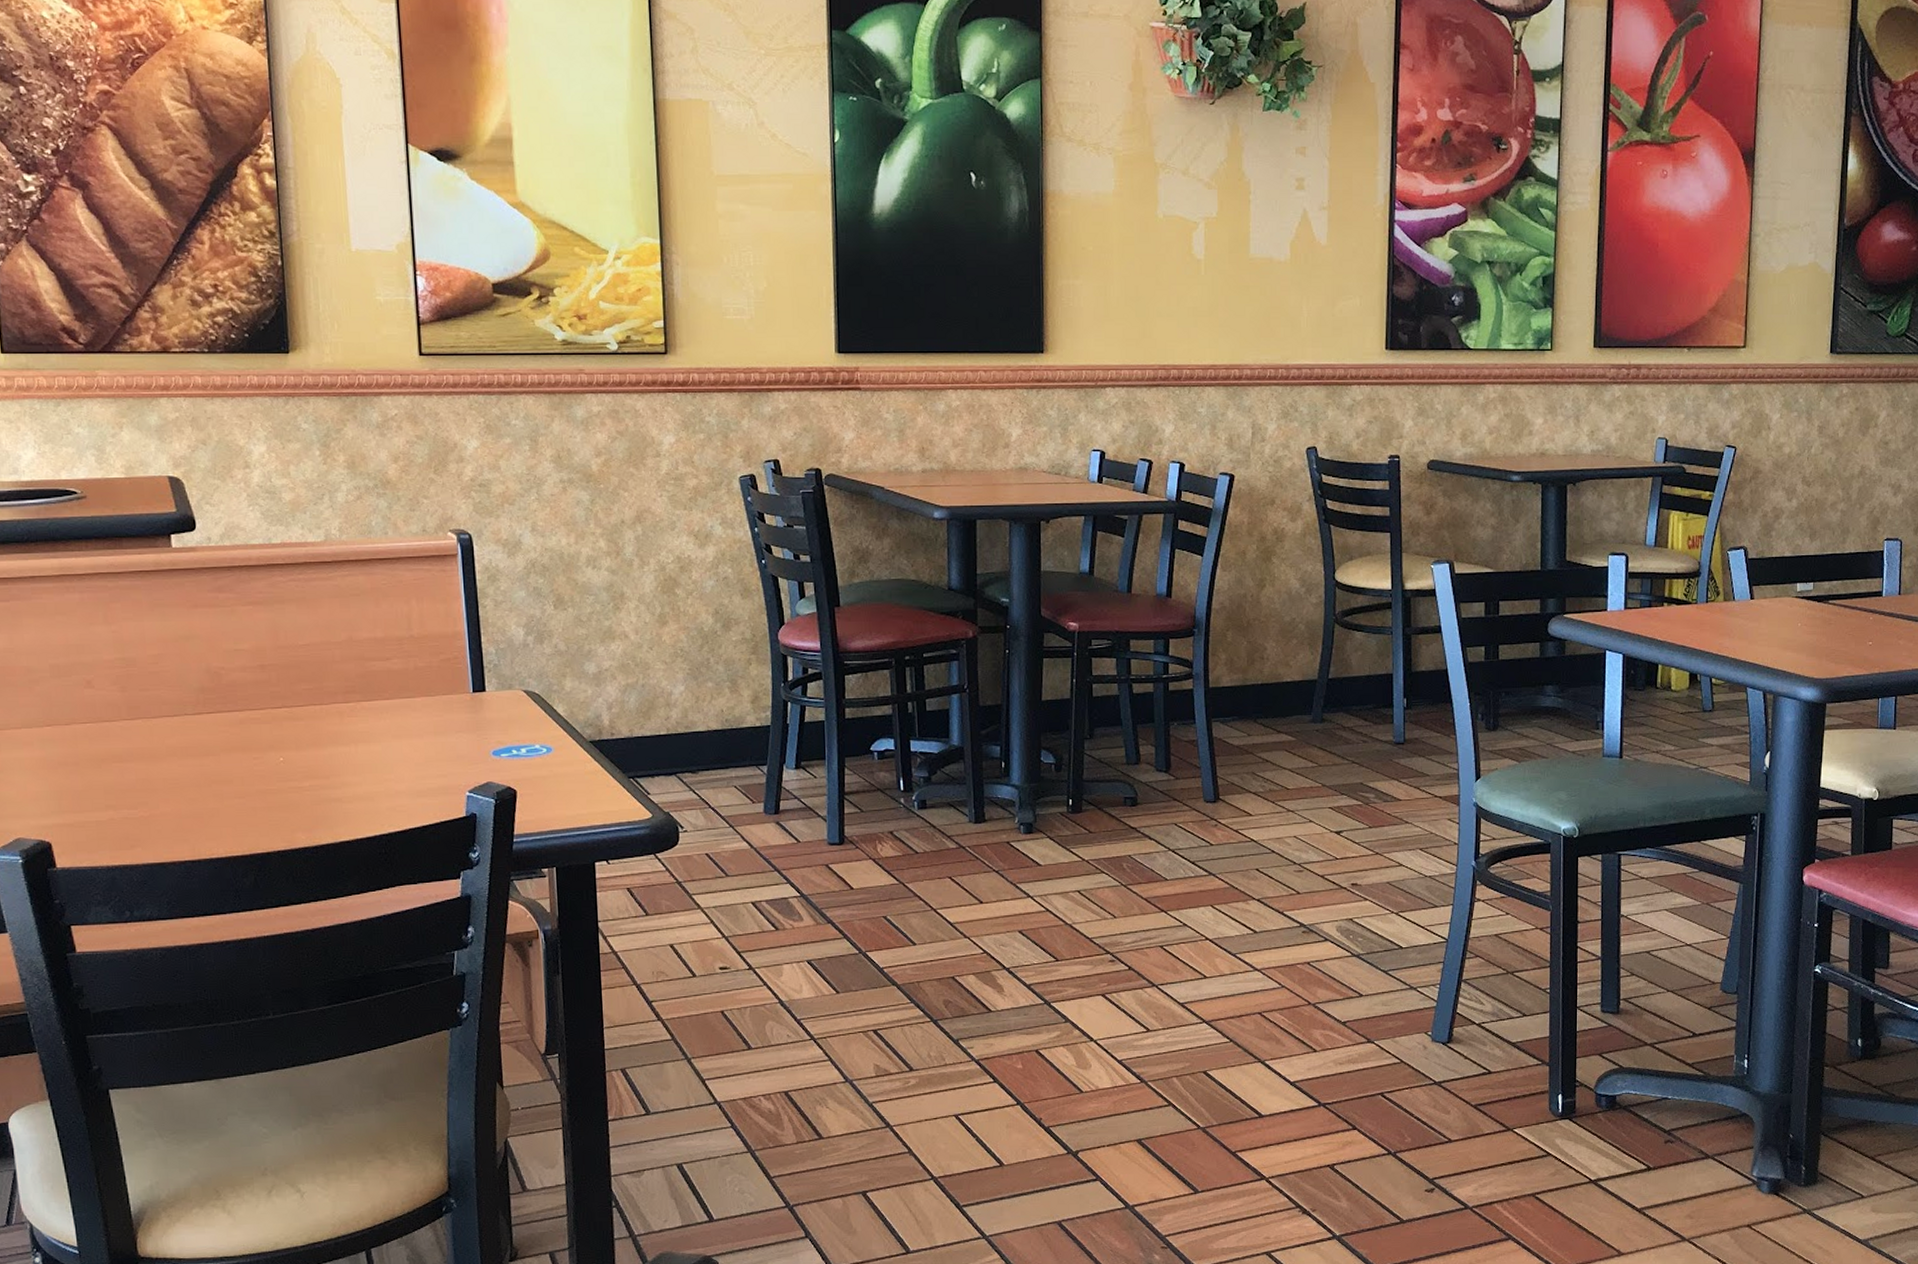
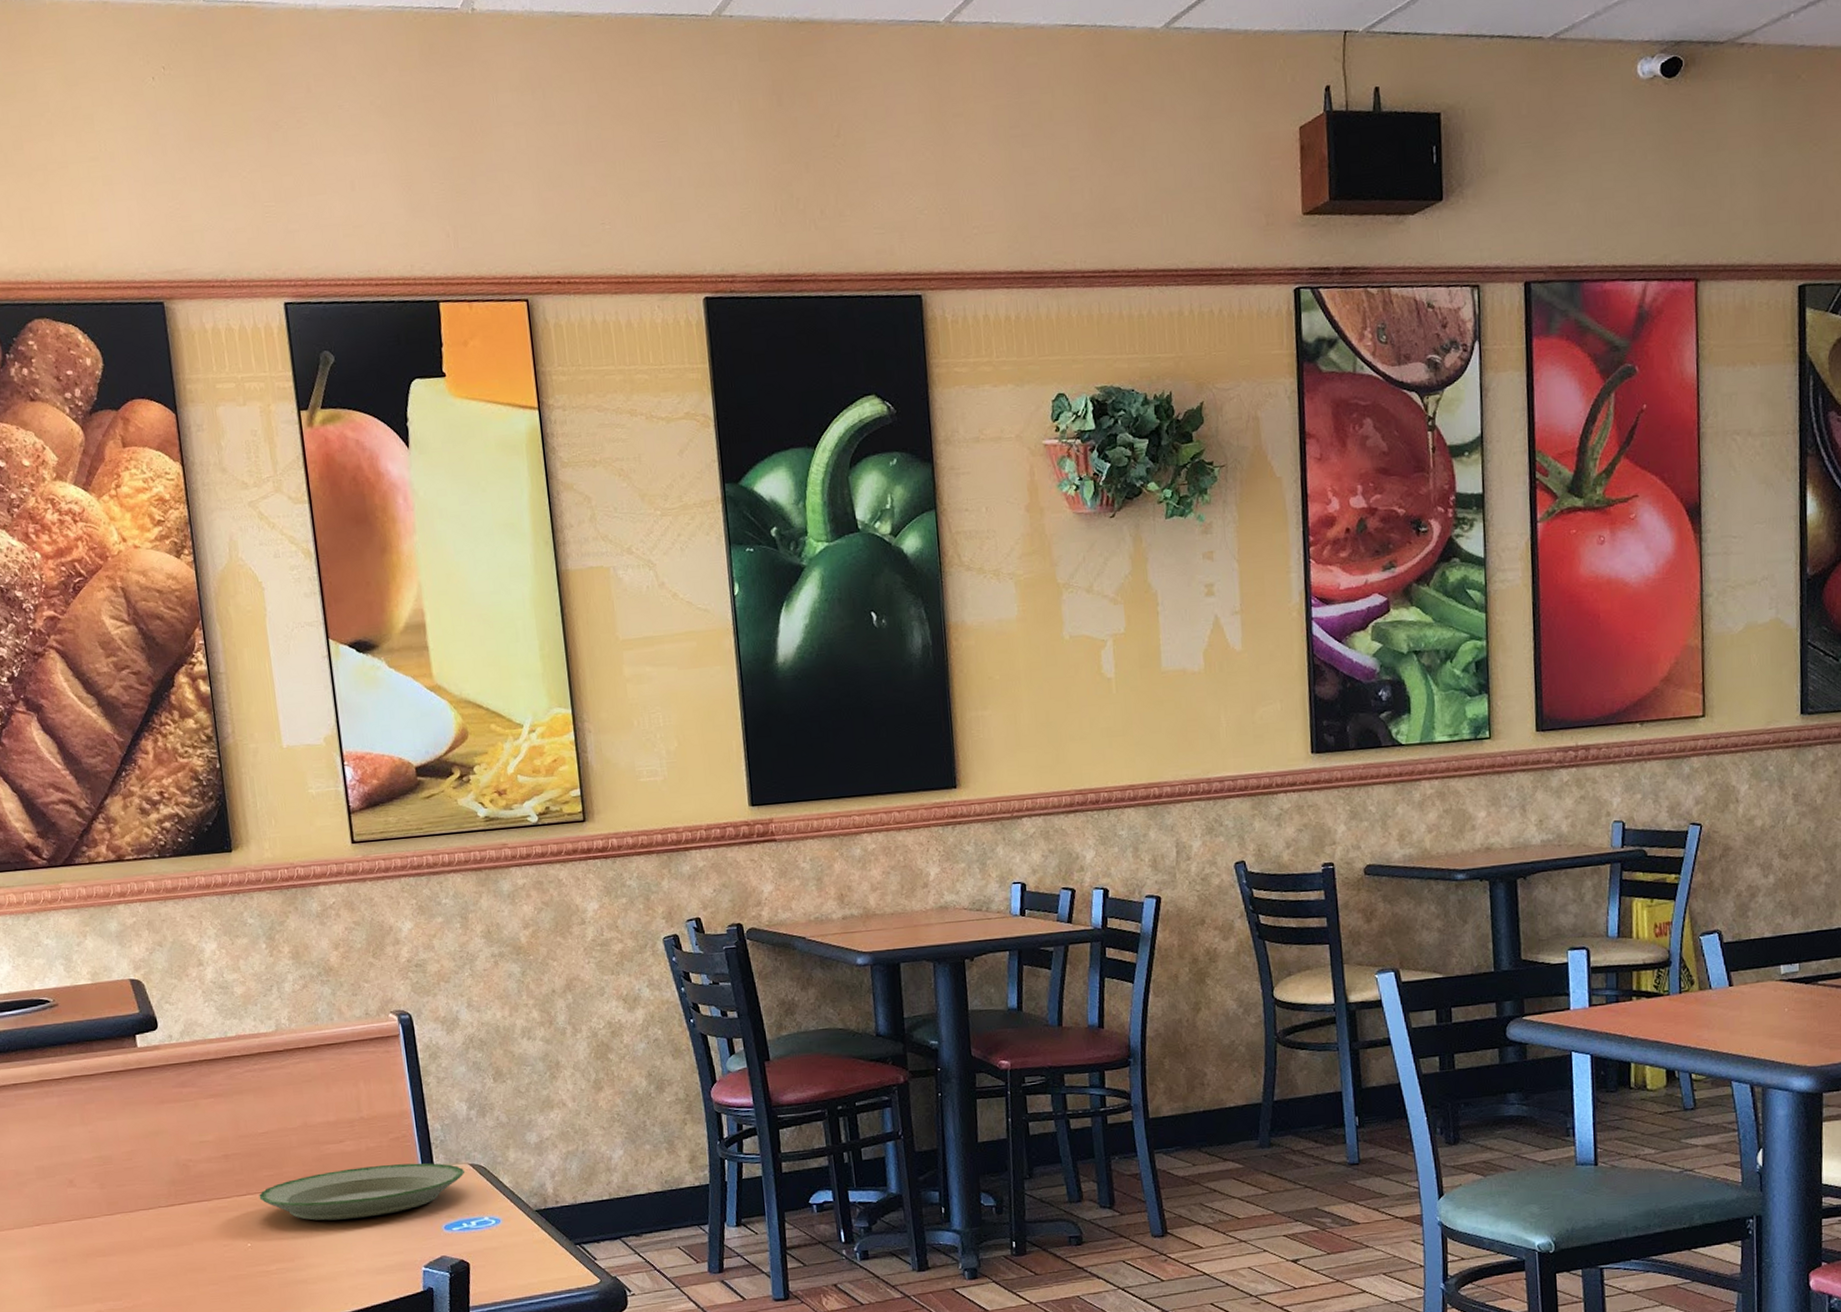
plate: none [295,686,518,739] -> present [259,1163,466,1221]

